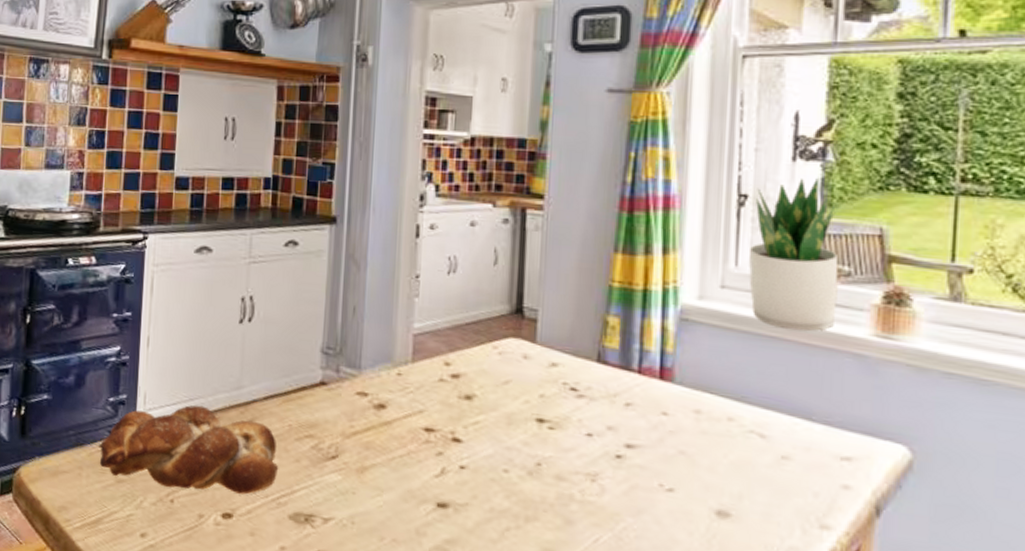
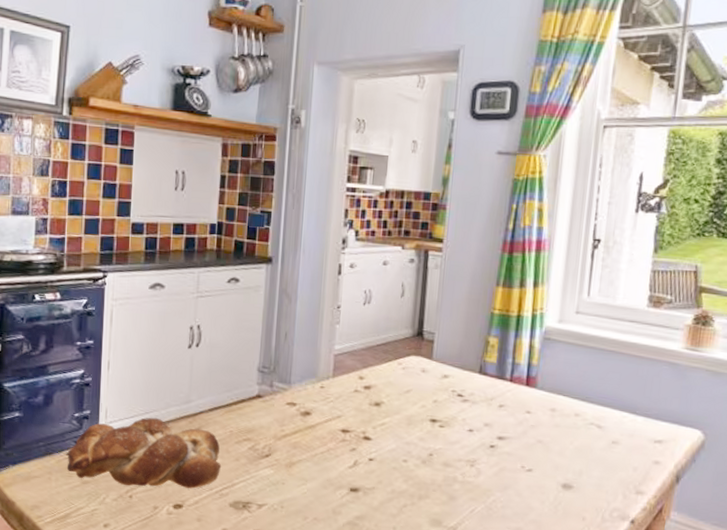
planter: present [749,177,839,332] -> none [597,225,665,347]

